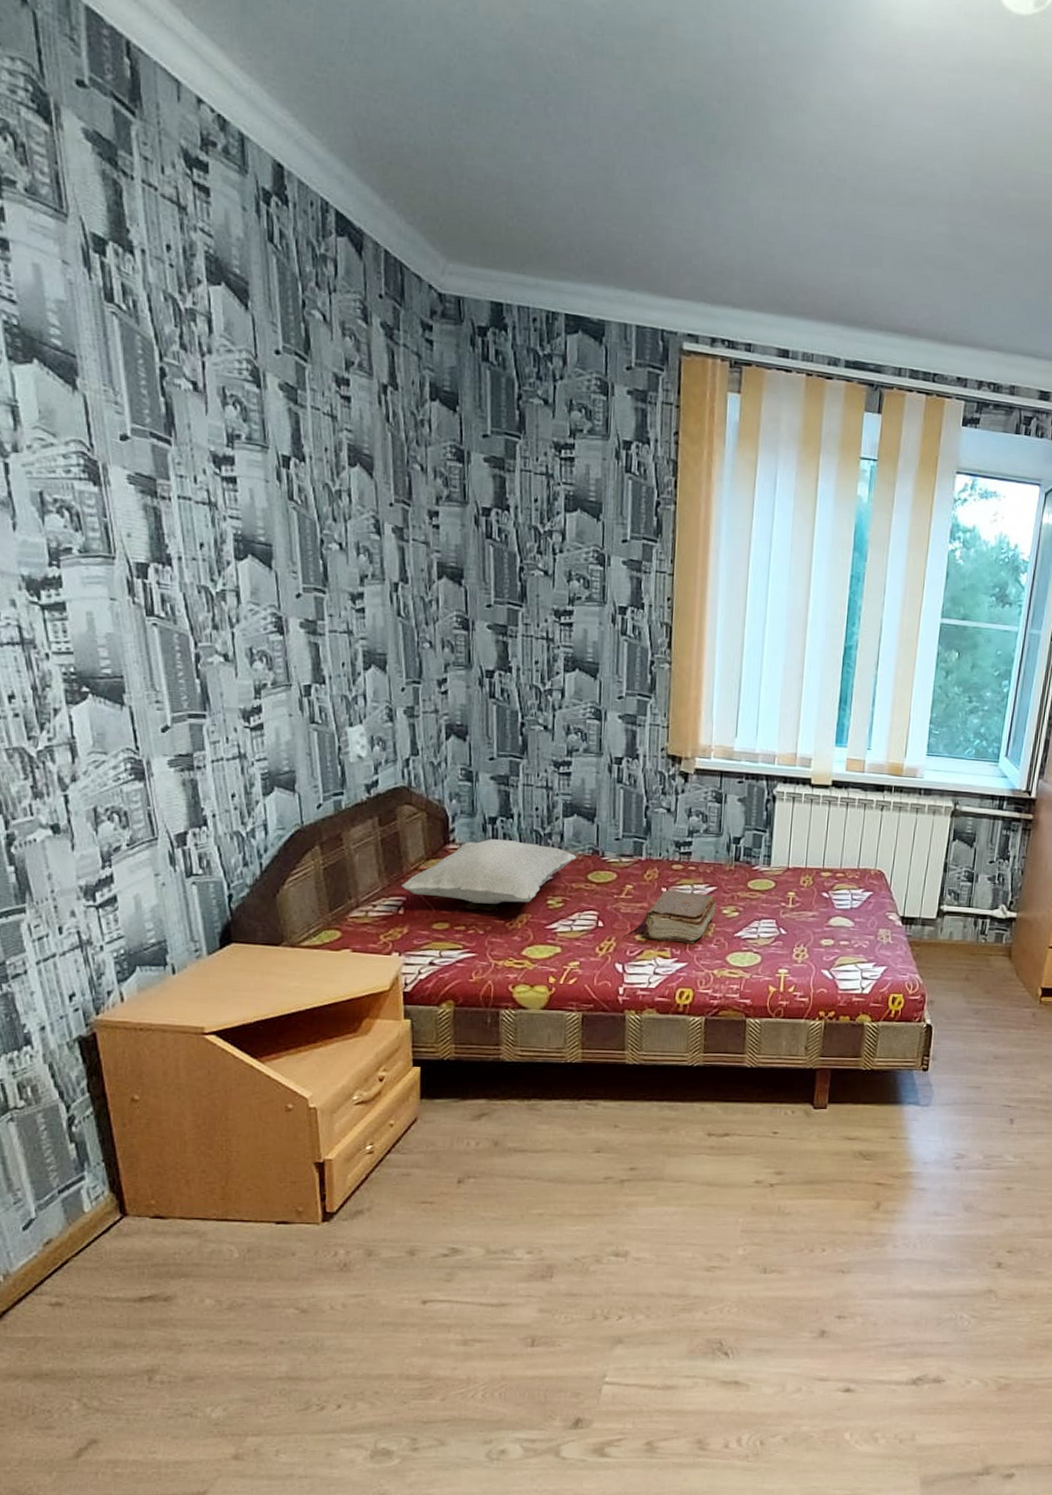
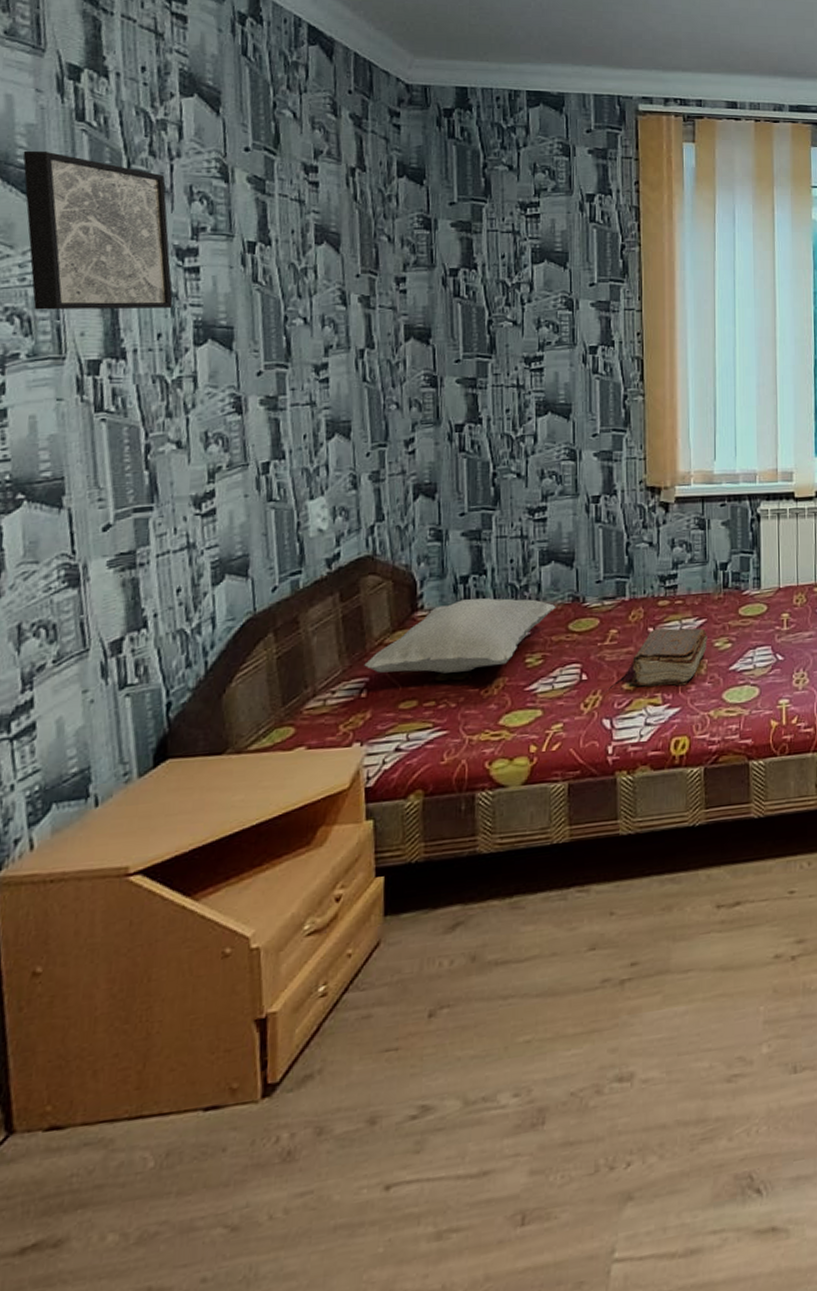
wall art: none [56,330,213,518] -> present [22,150,173,310]

